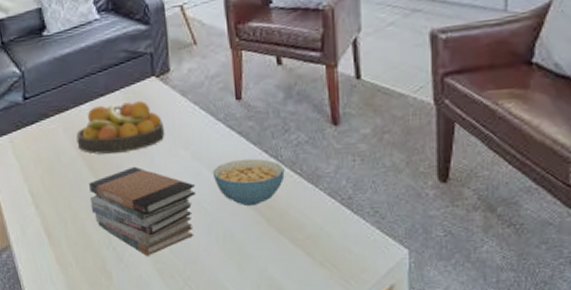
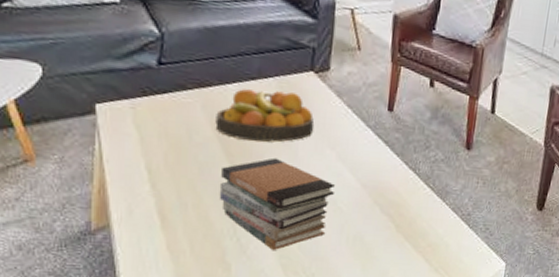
cereal bowl: present [212,158,285,207] -> none [354,167,420,212]

